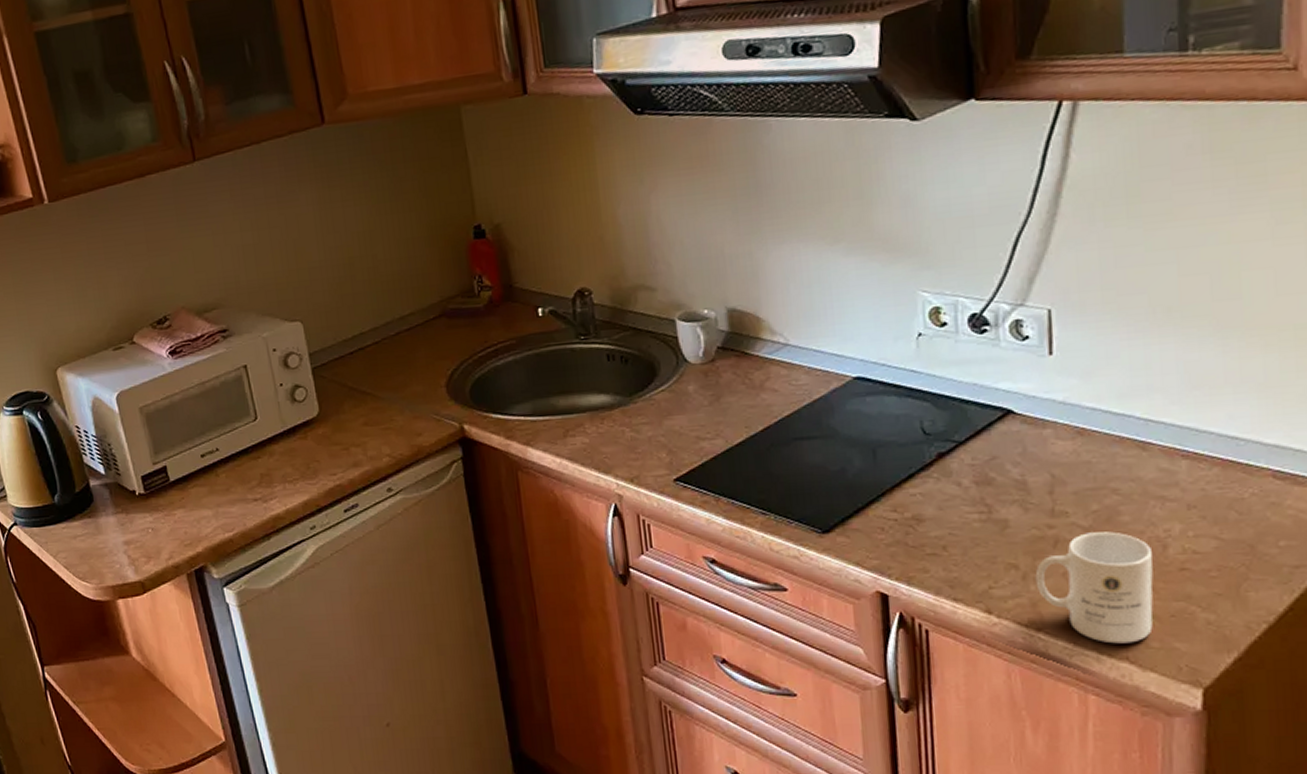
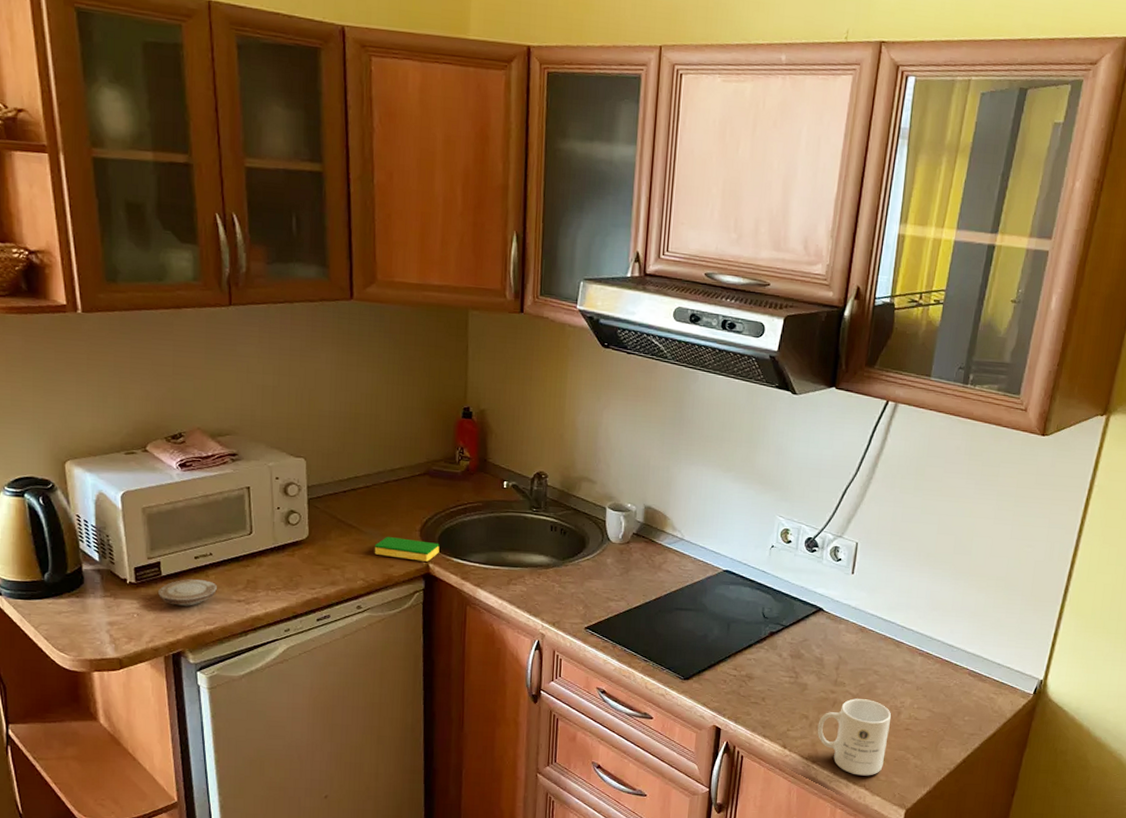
plate: none [169,480,230,514] -> present [158,579,217,606]
dish sponge: none [395,398,474,424] -> present [374,536,440,562]

